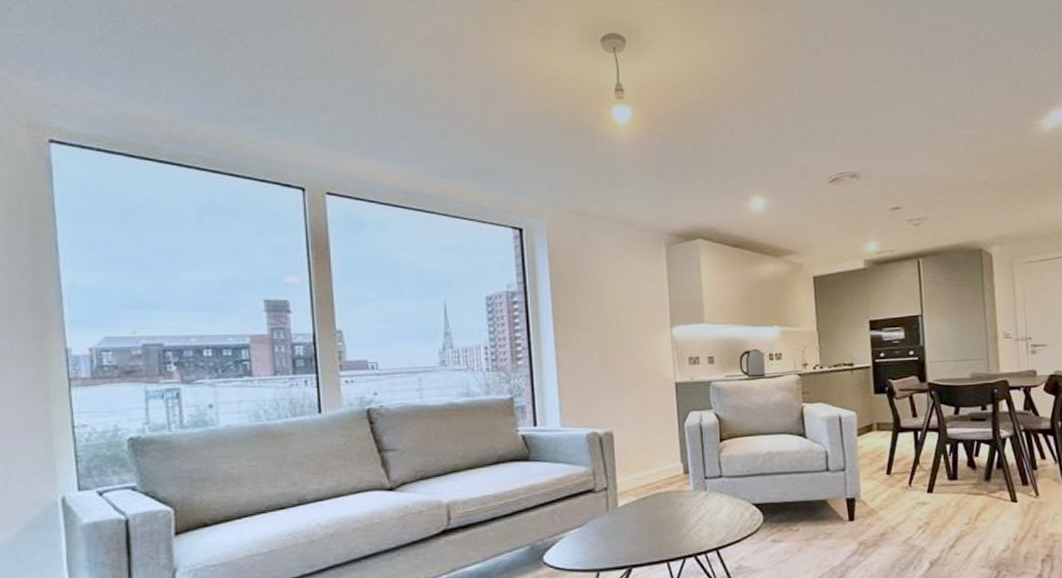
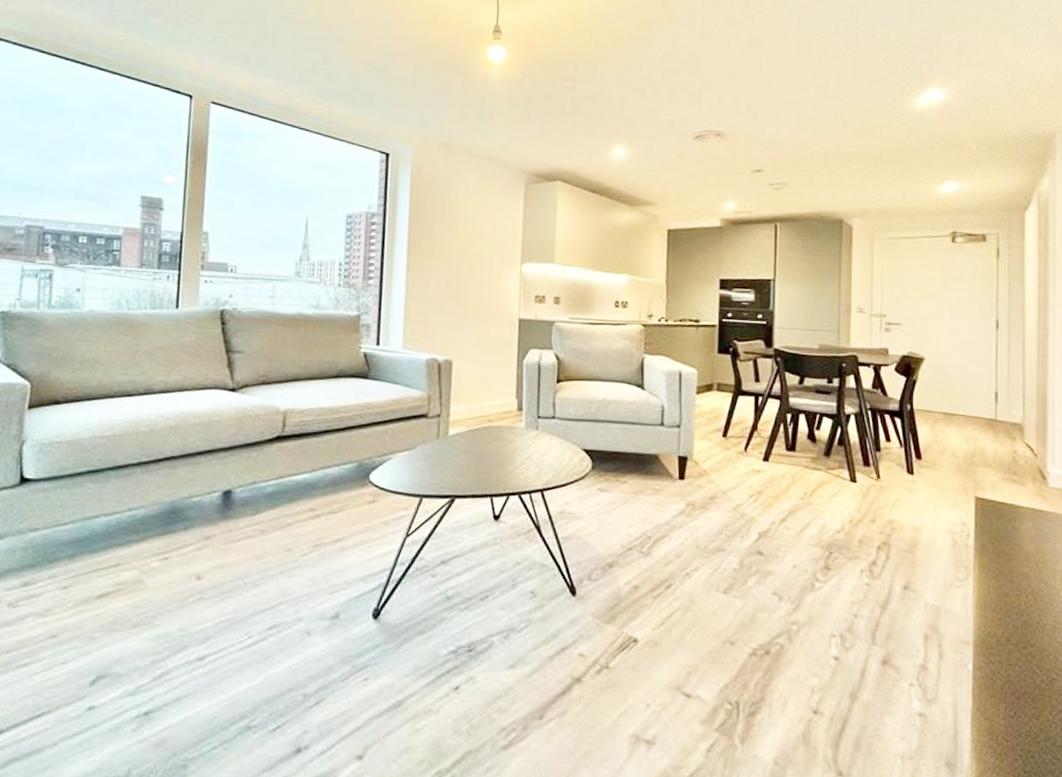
kettle: present [739,348,765,378] -> none [584,293,612,324]

